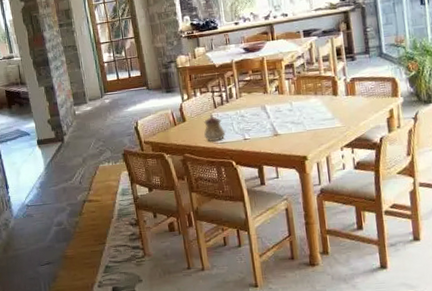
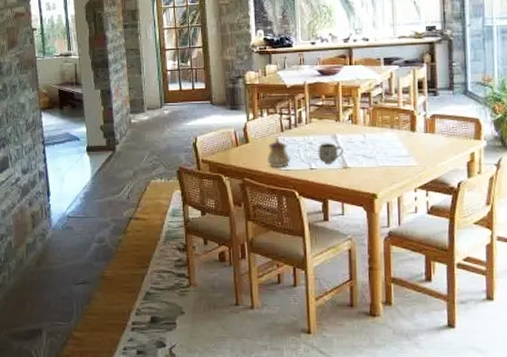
mug: none [249,114,273,134] -> present [318,143,343,164]

